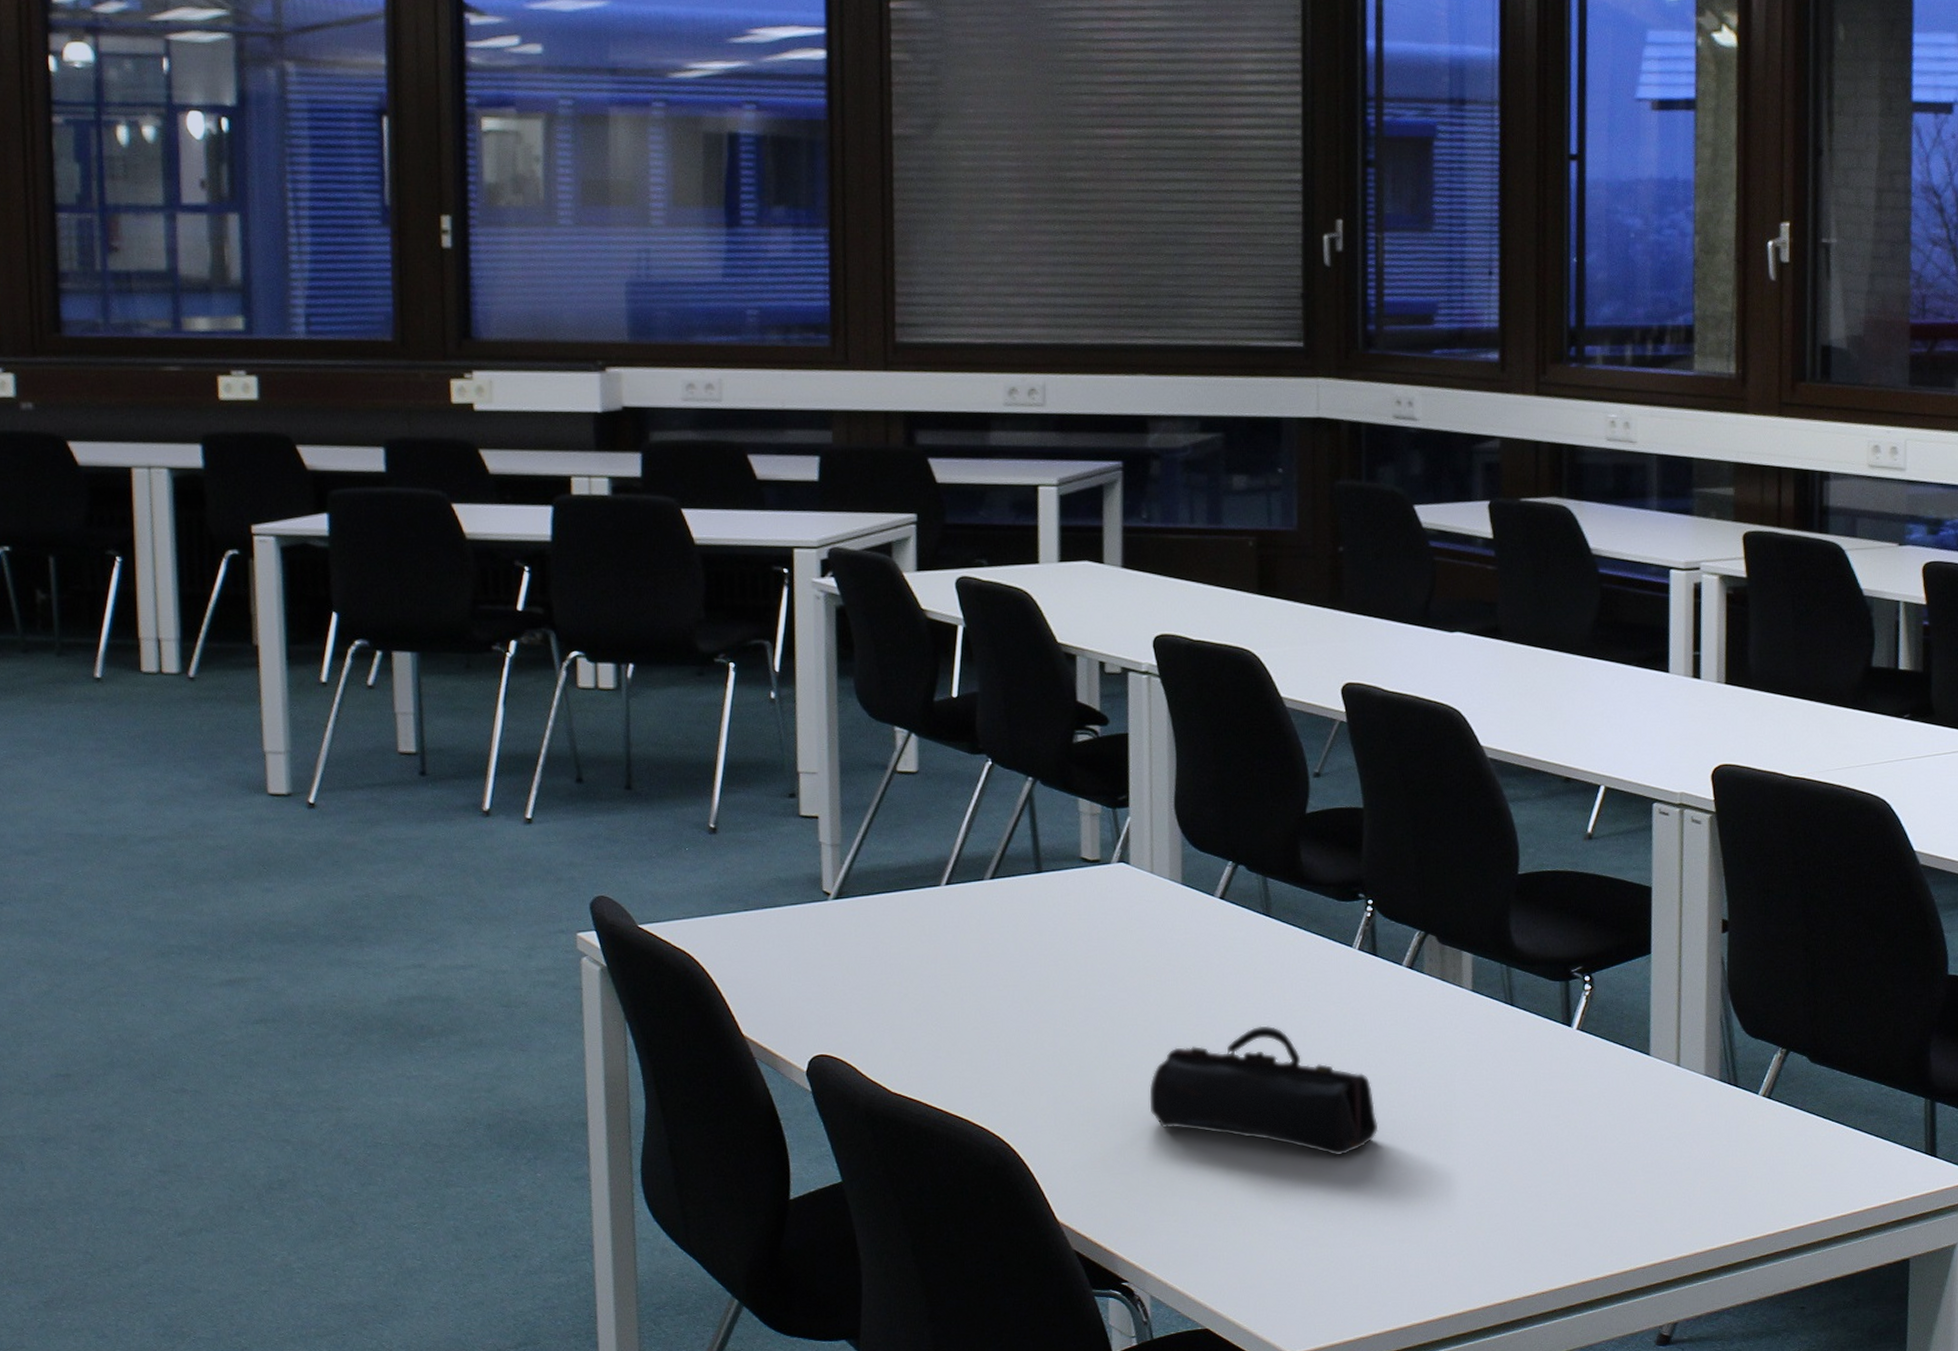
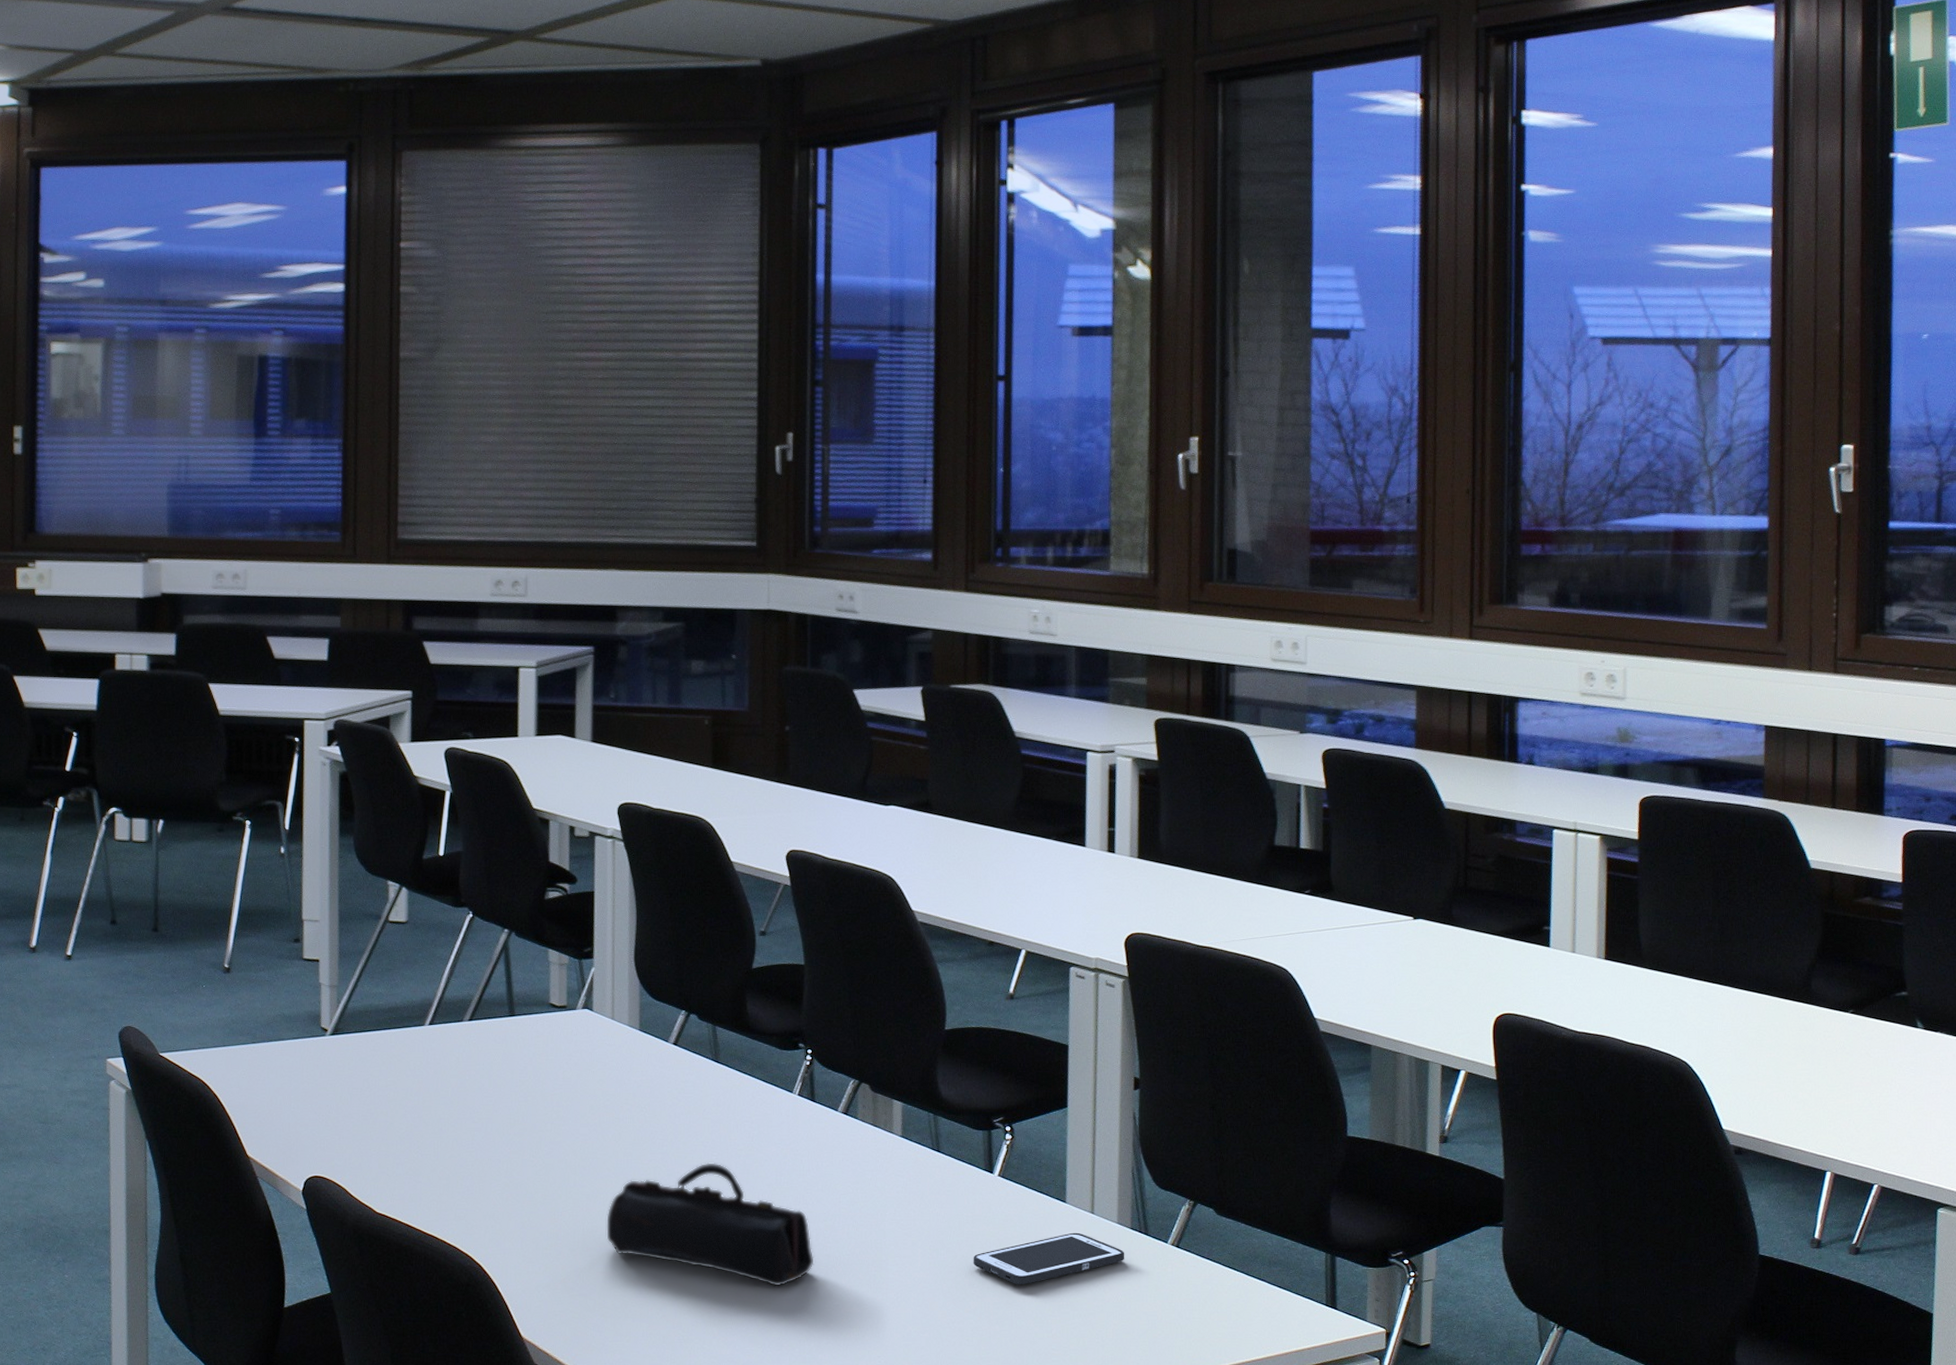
cell phone: none [1551,1086,1713,1145] -> present [973,1232,1125,1285]

